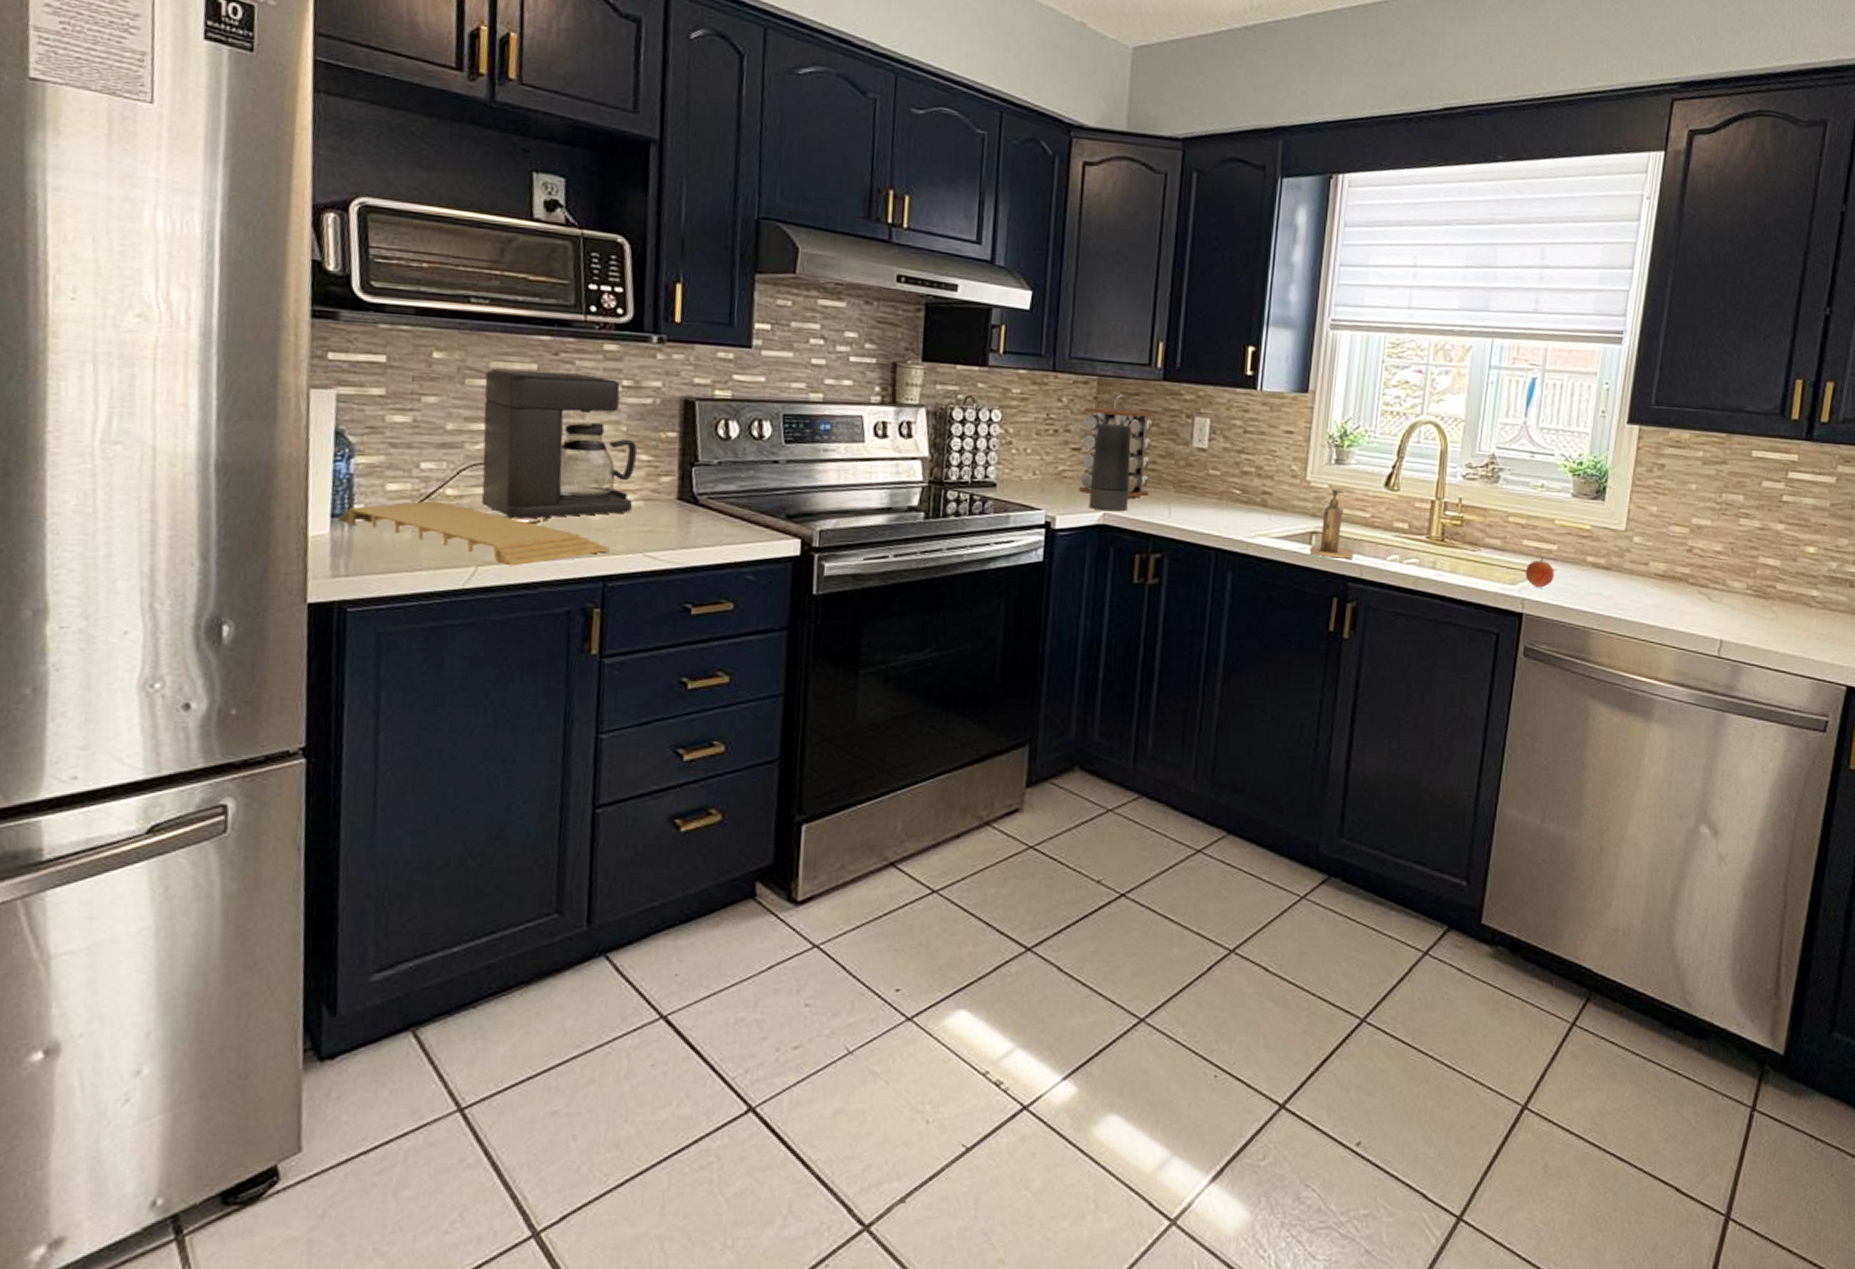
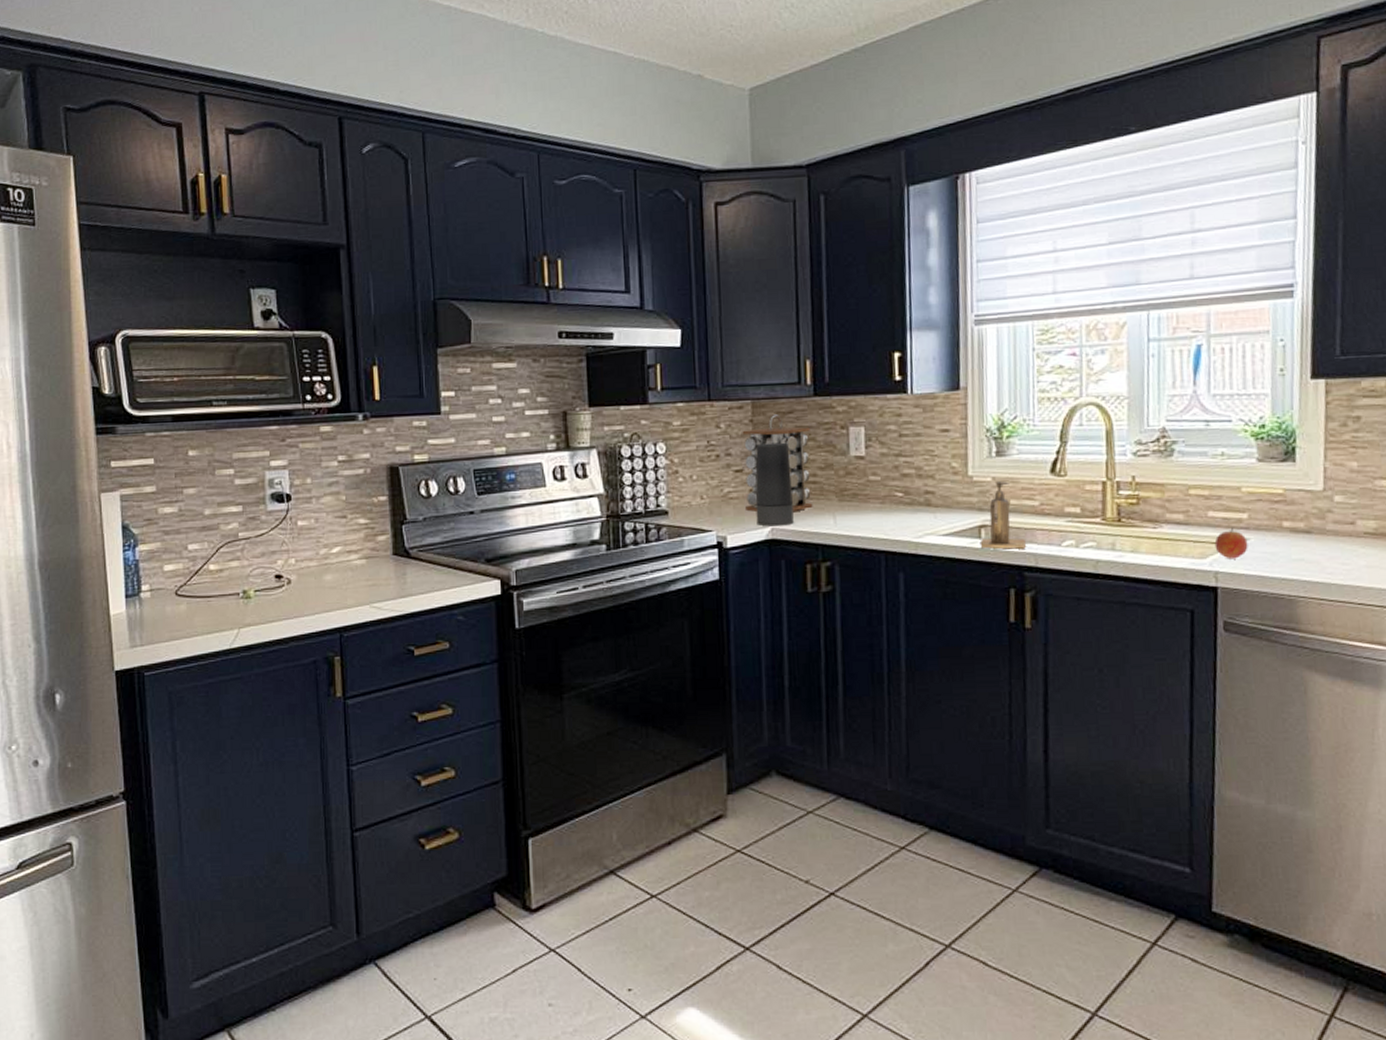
cutting board: present [338,500,610,567] -> none [131,576,342,626]
coffee maker: present [481,369,638,519] -> none [230,454,357,585]

